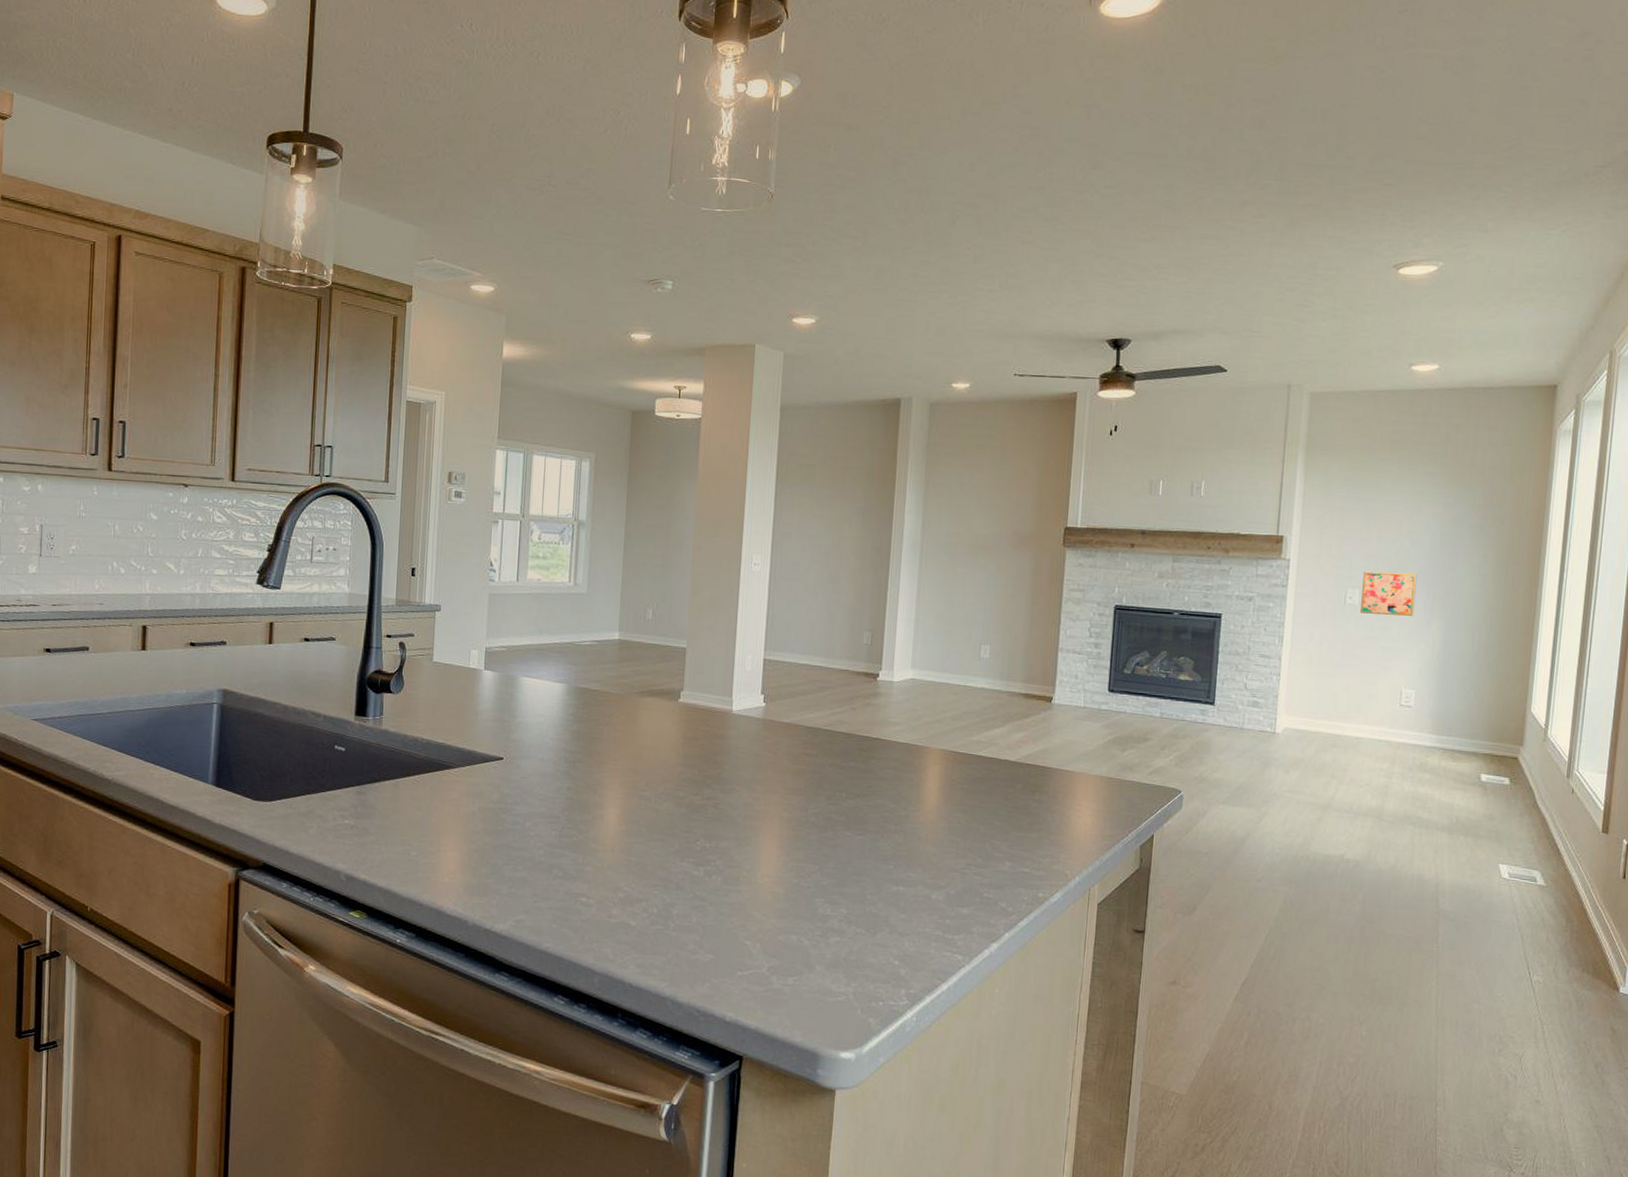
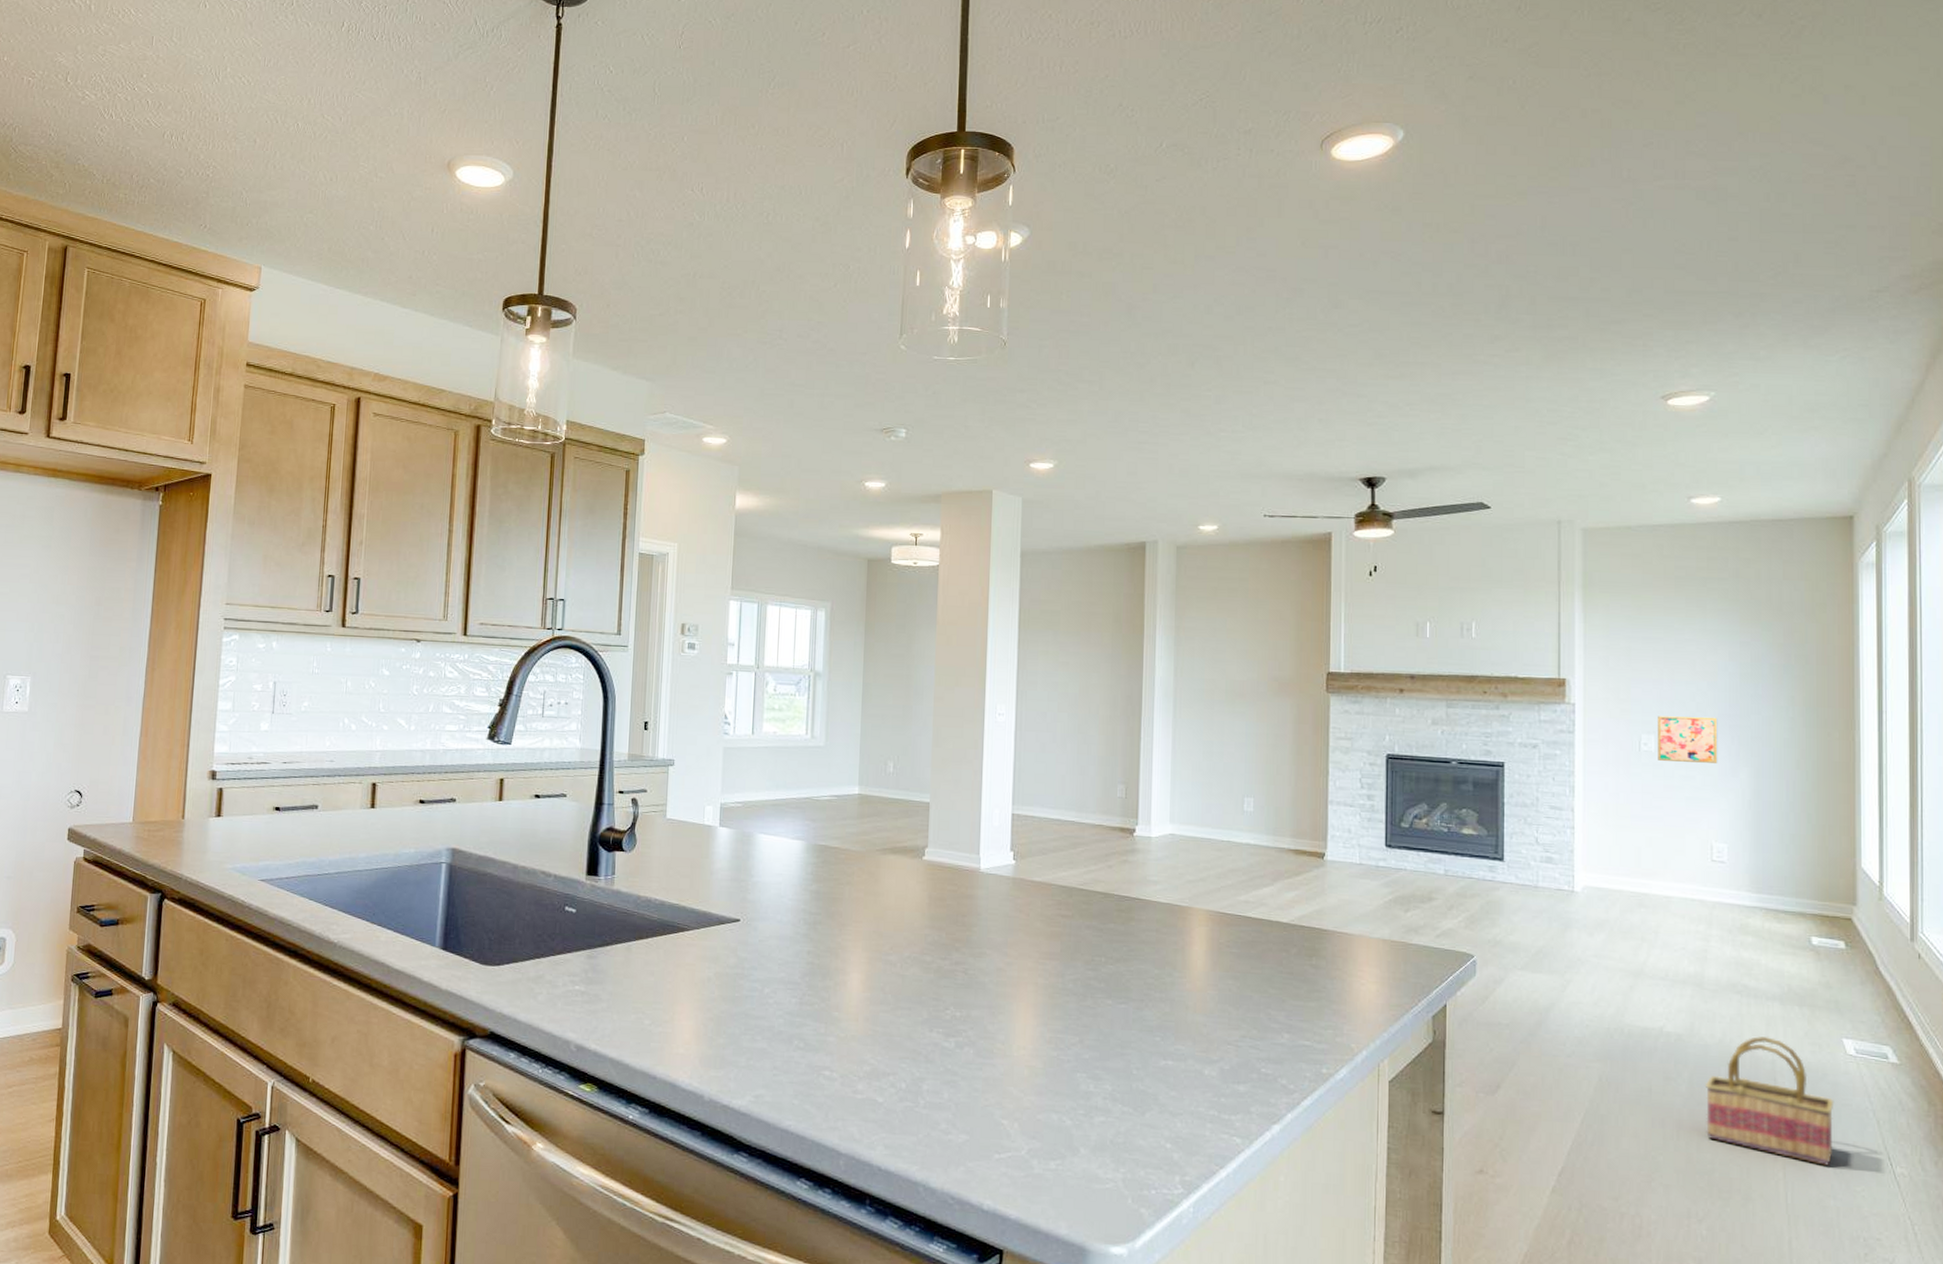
basket: none [1373,863,1486,975] -> present [1704,1036,1834,1166]

